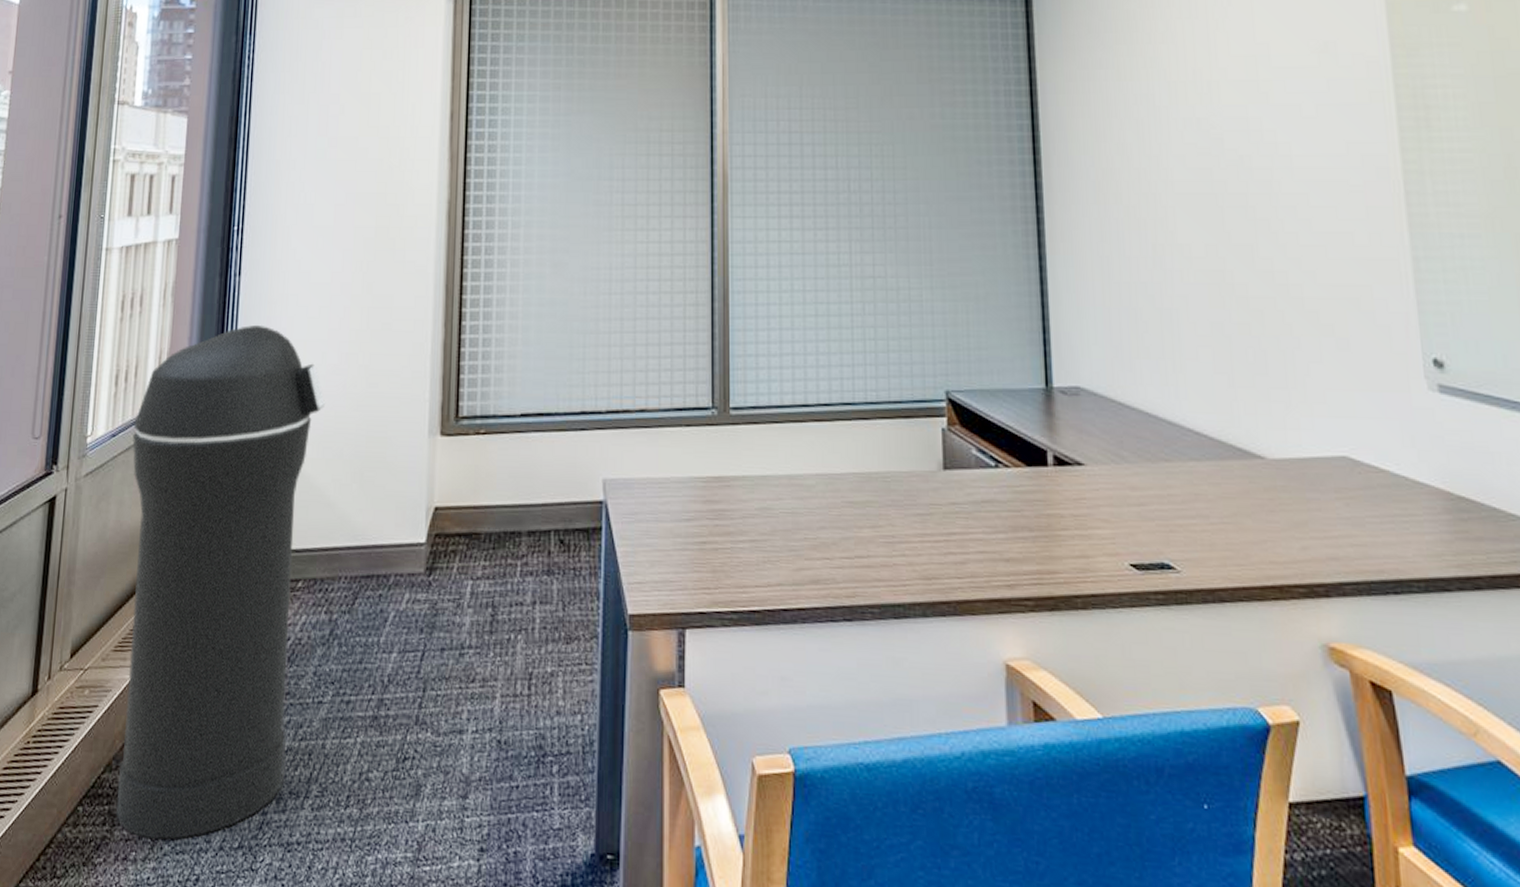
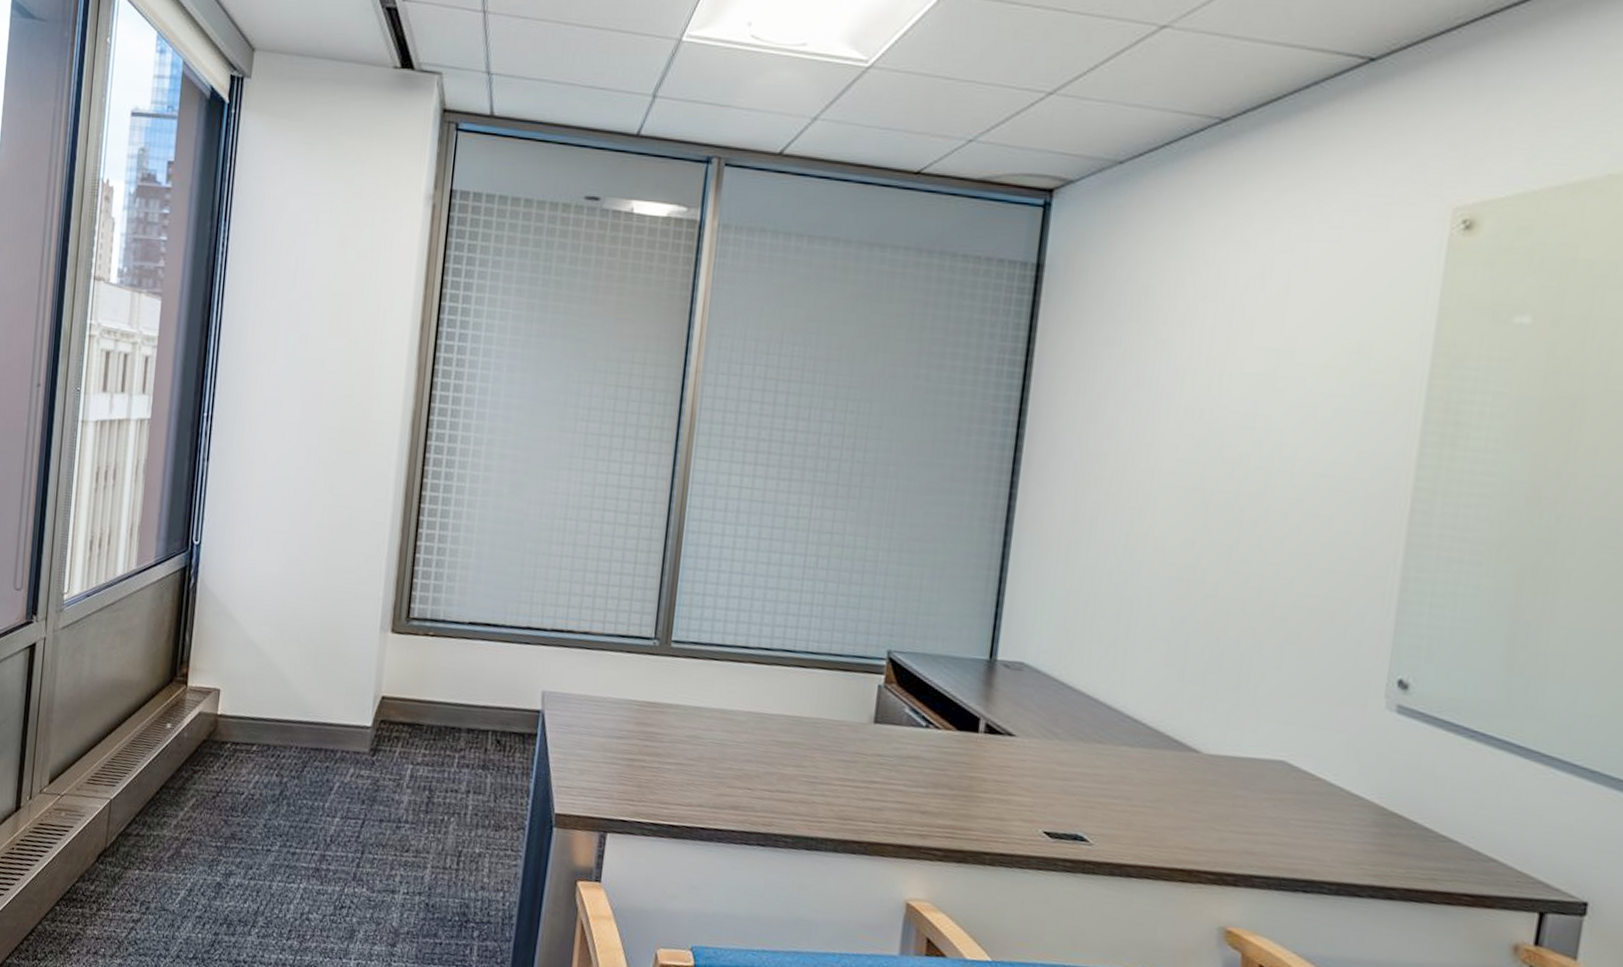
trash can: present [116,324,326,840] -> none [88,509,285,944]

